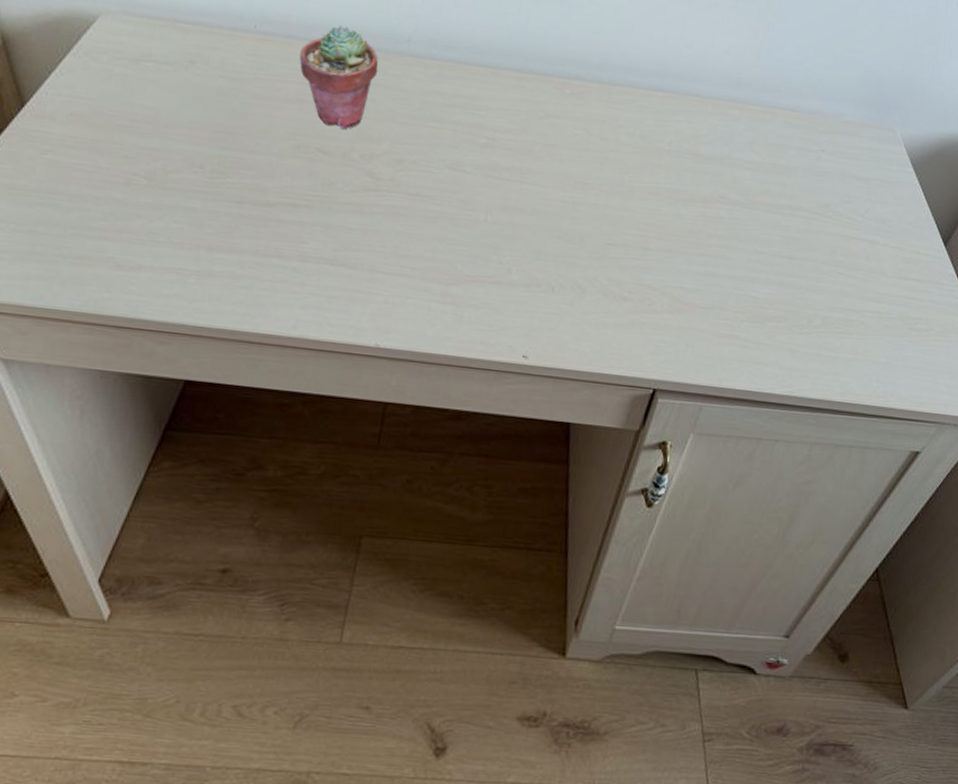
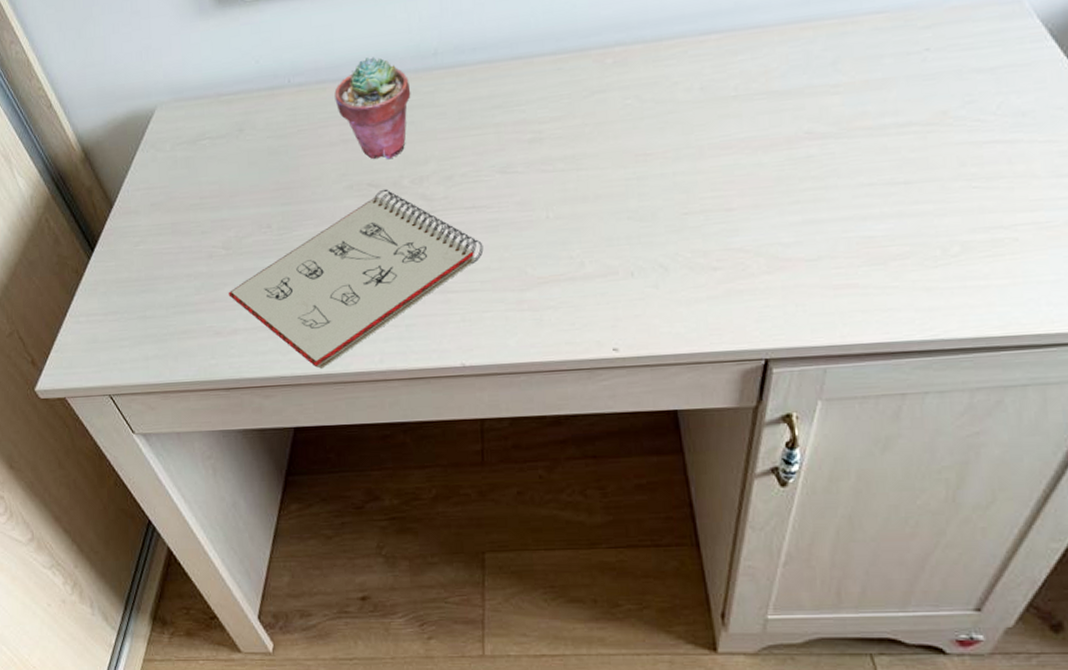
notepad: none [140,157,420,324] -> present [228,189,484,369]

